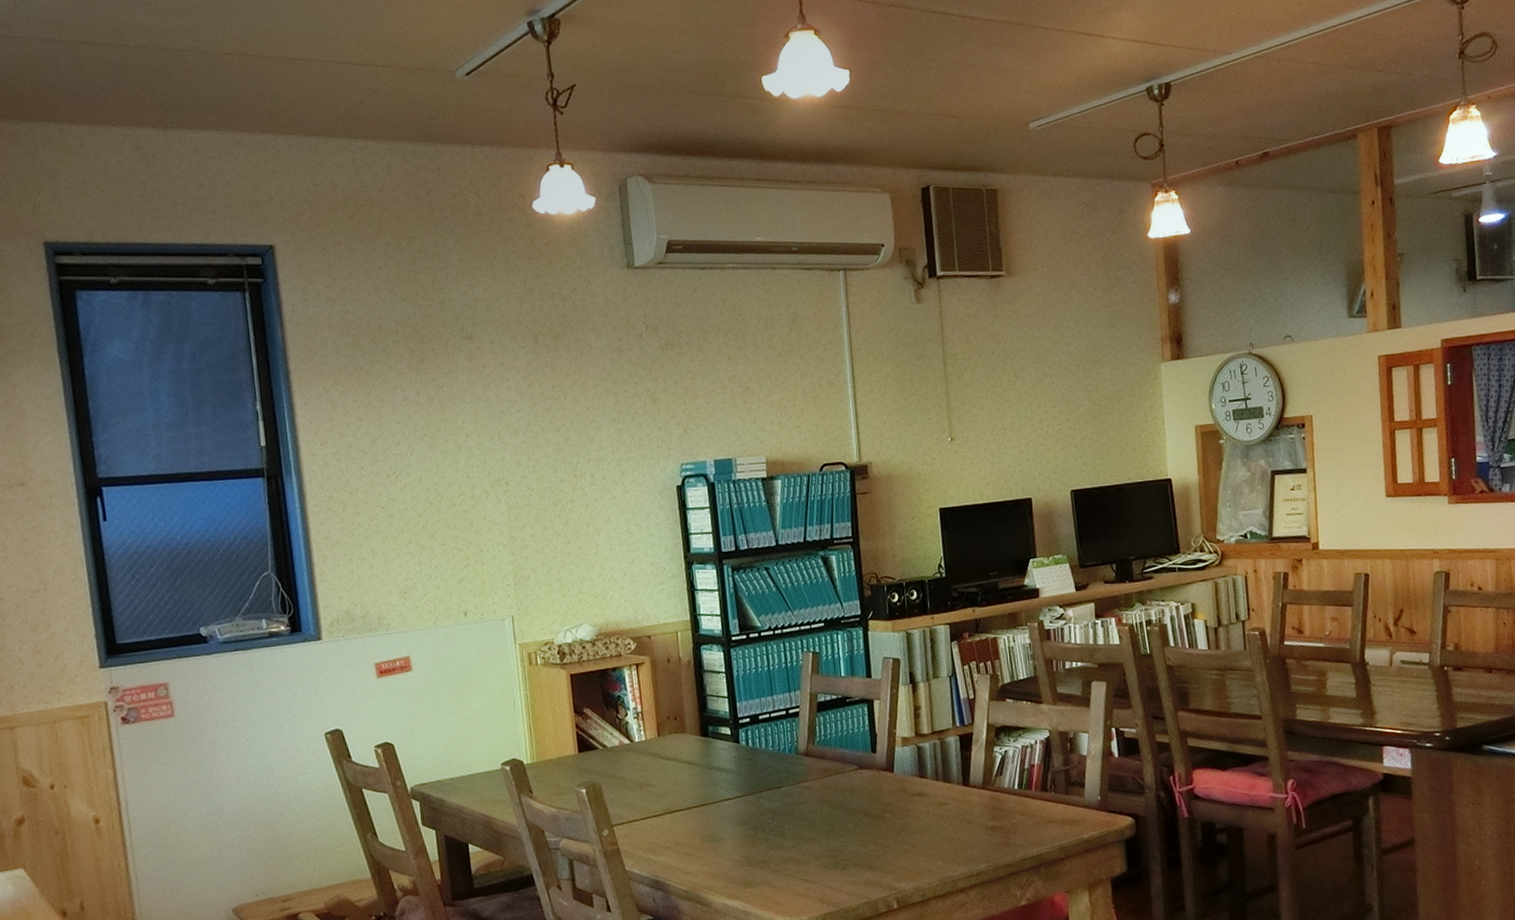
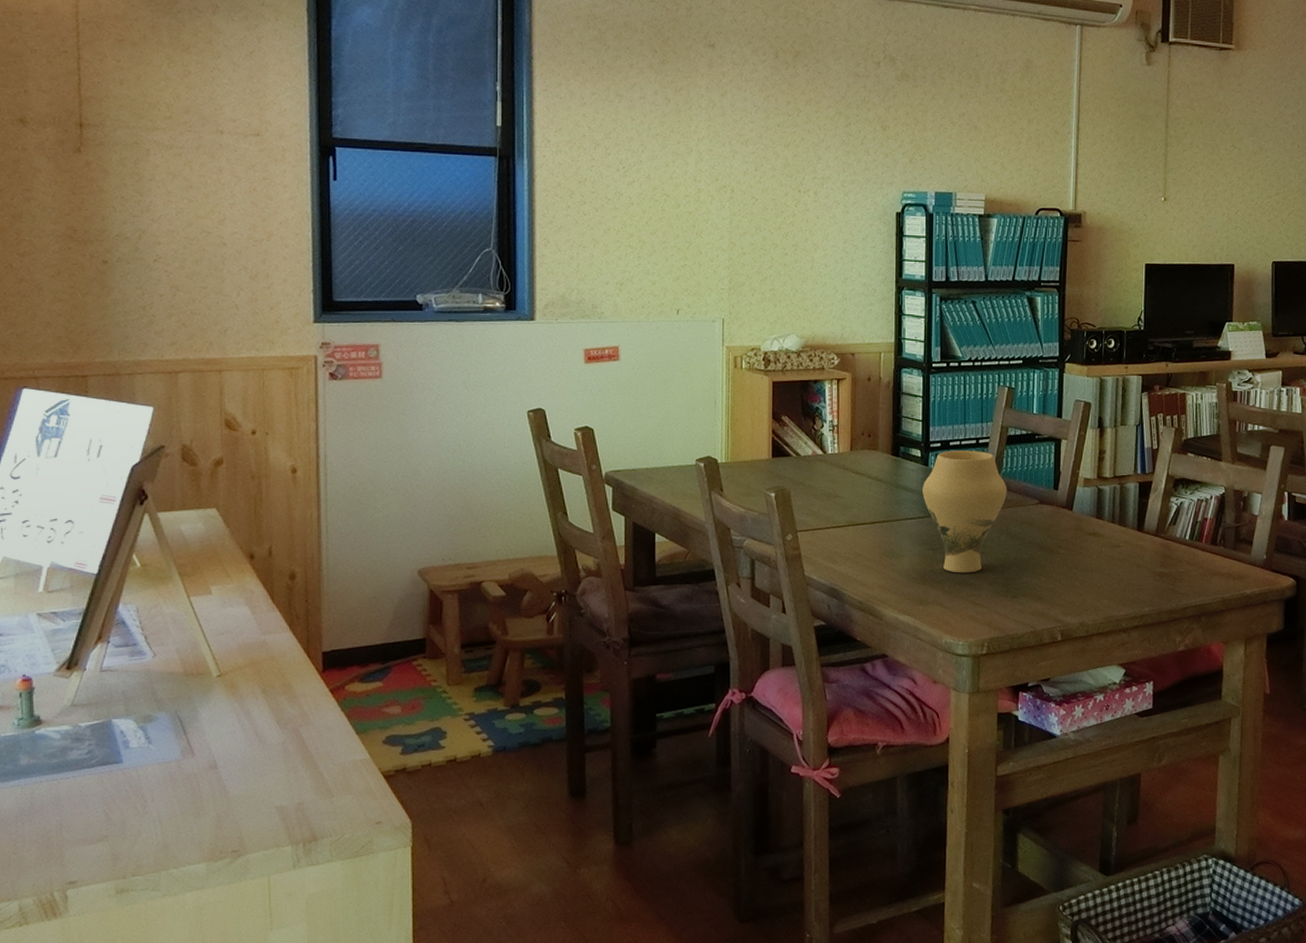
vase: none [736,721,824,851] -> present [922,450,1007,573]

